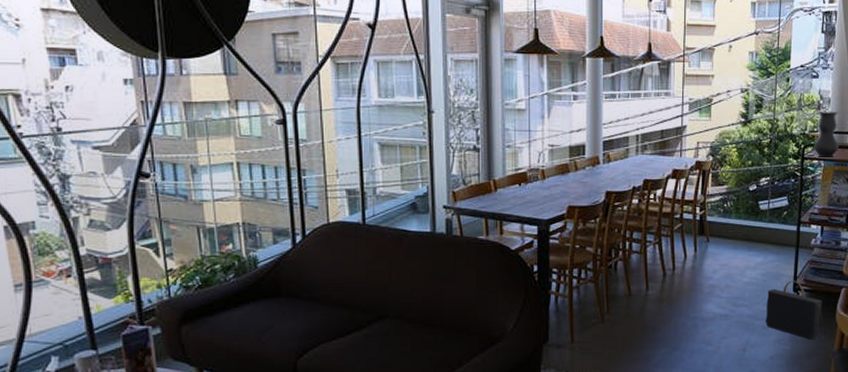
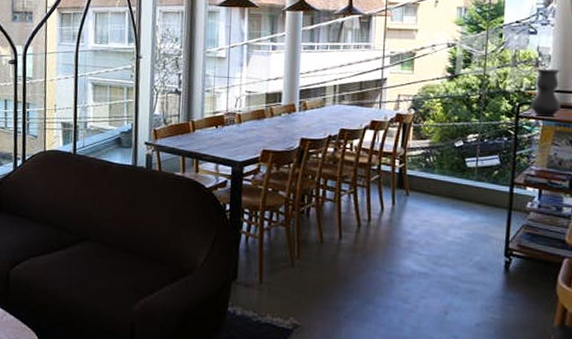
shopping bag: present [765,280,829,340] -> none [471,244,548,311]

